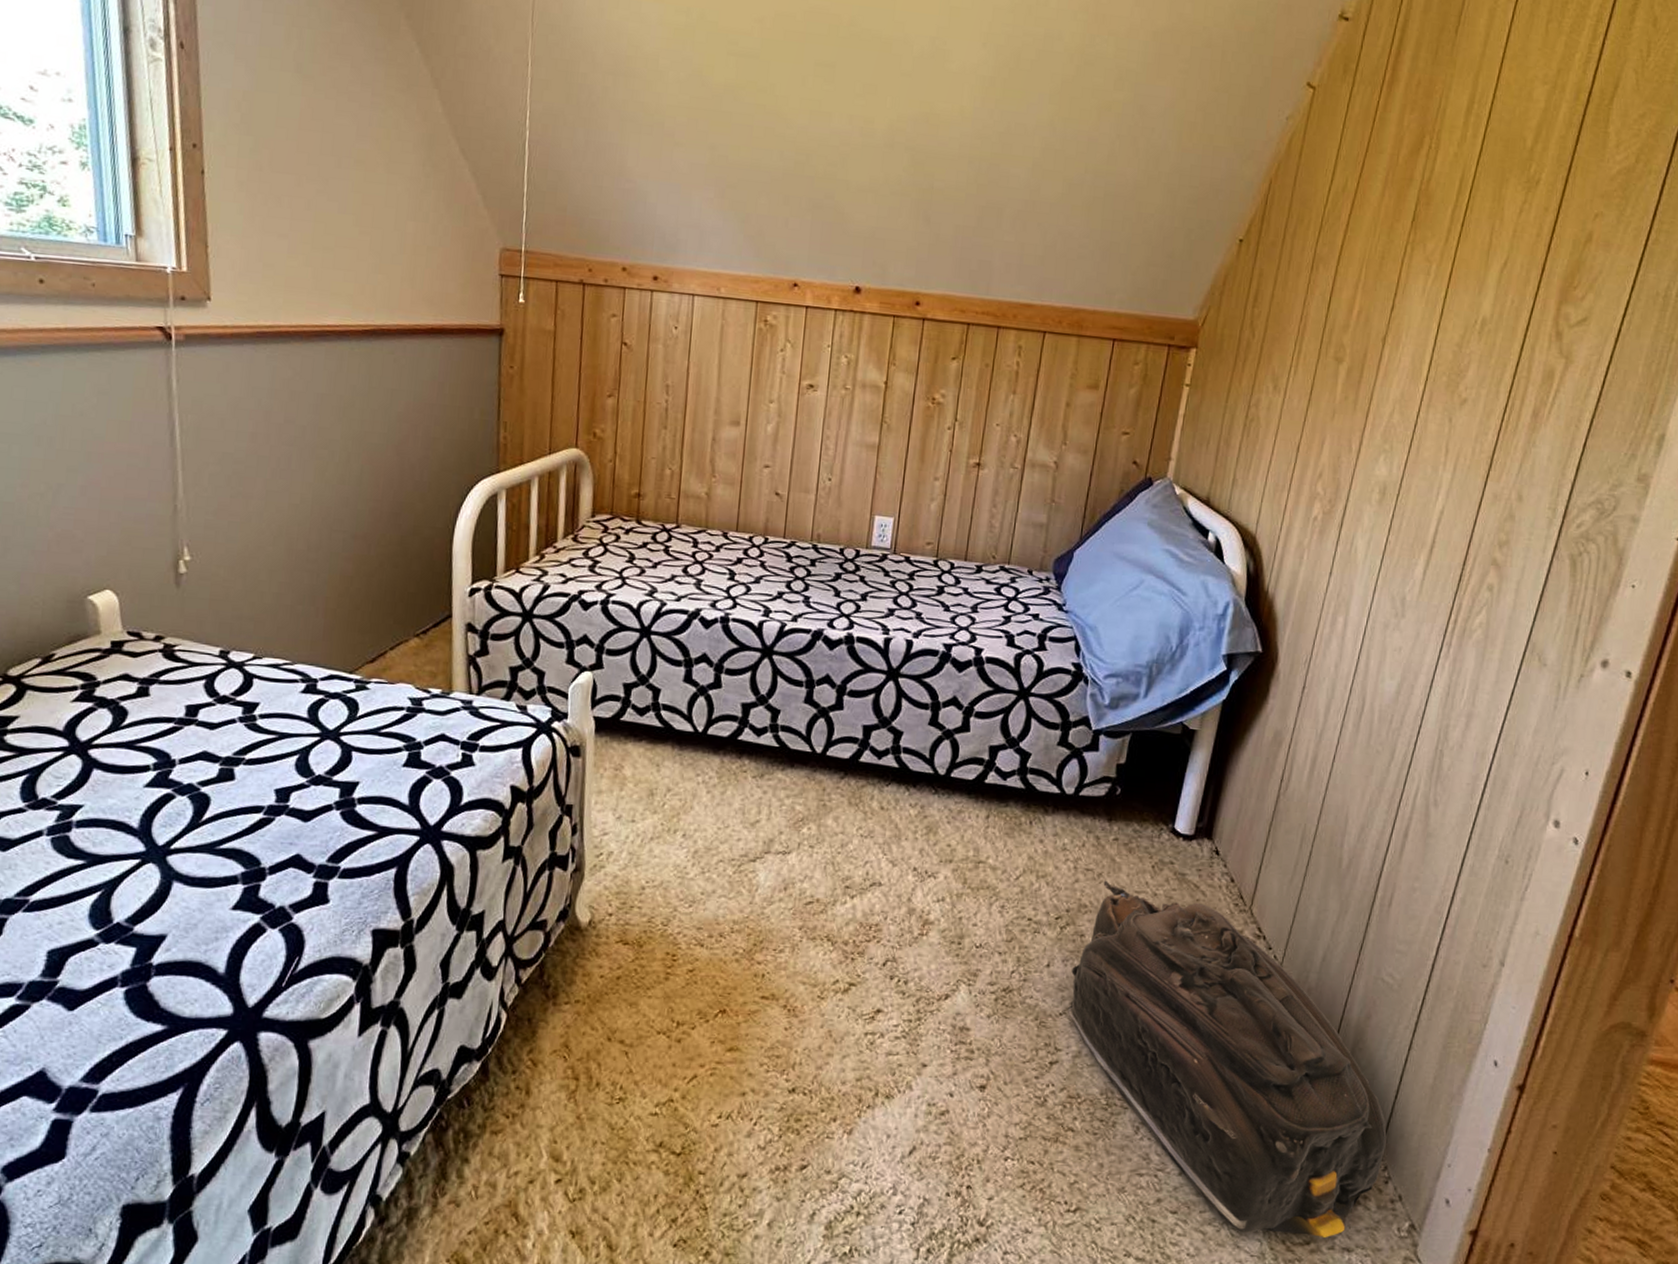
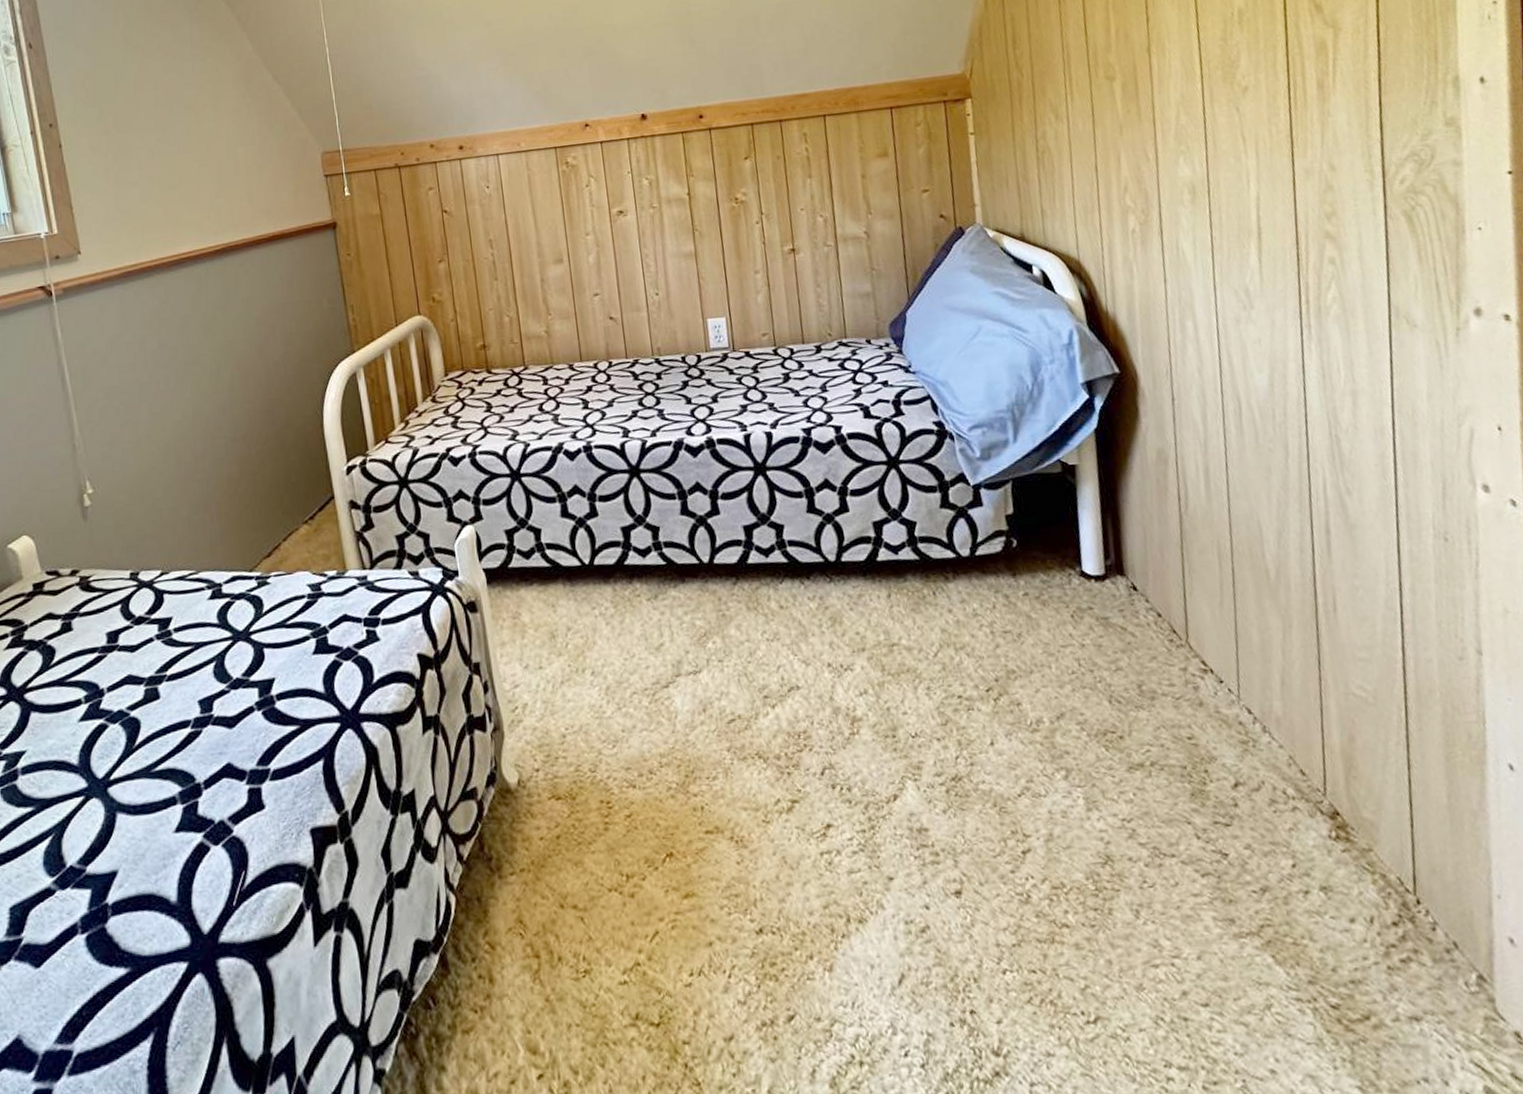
duffel bag: present [1068,880,1387,1239] -> none [1017,640,1423,1019]

